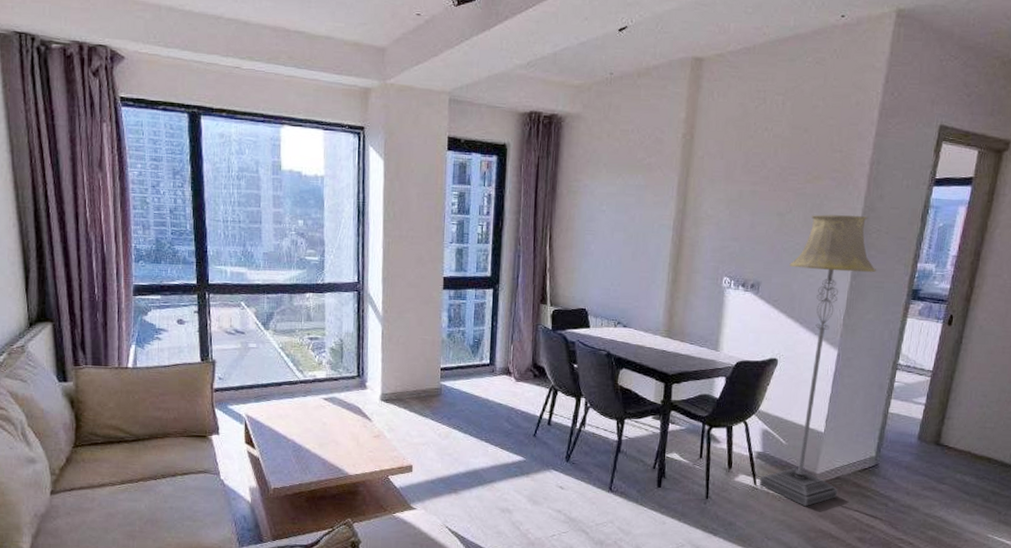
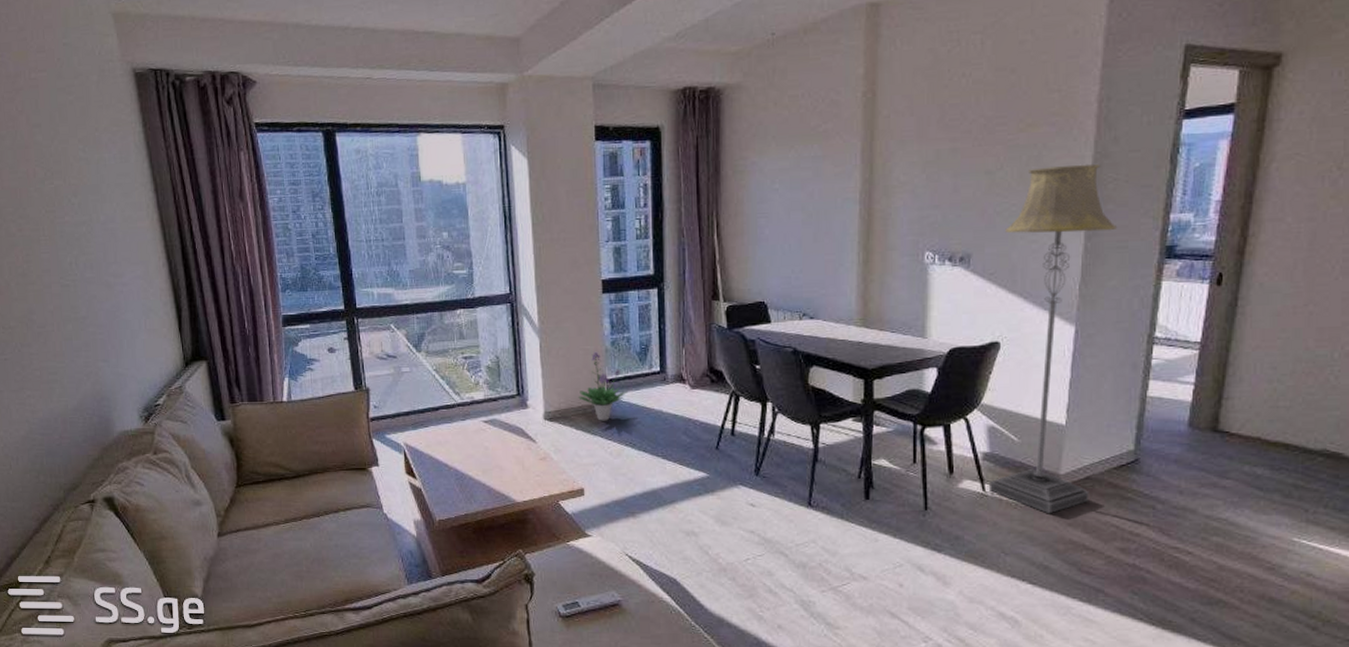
potted plant: none [414,341,459,405] -> present [578,351,628,421]

